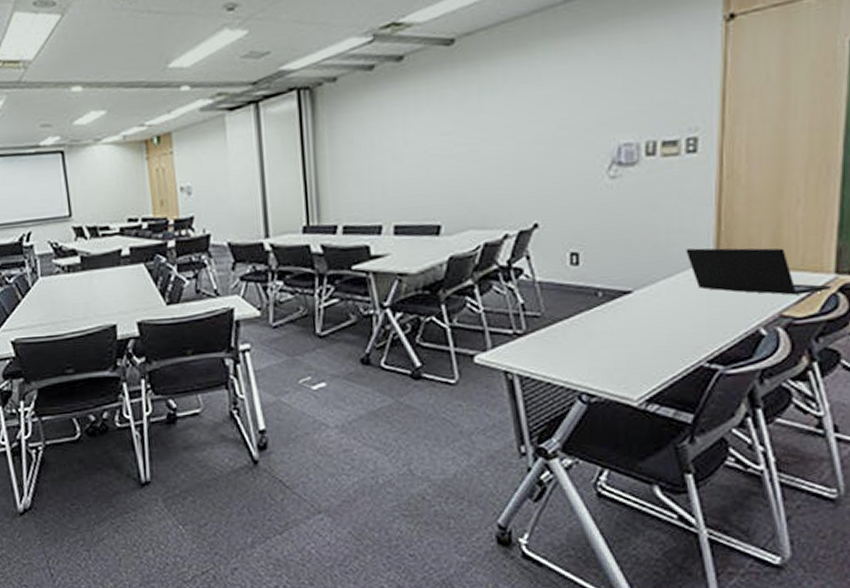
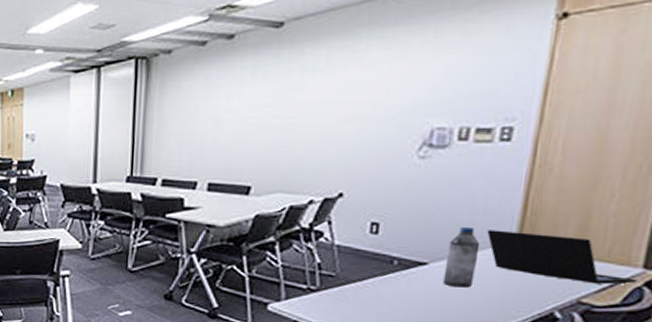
water bottle: none [649,247,681,314] -> present [443,226,480,288]

